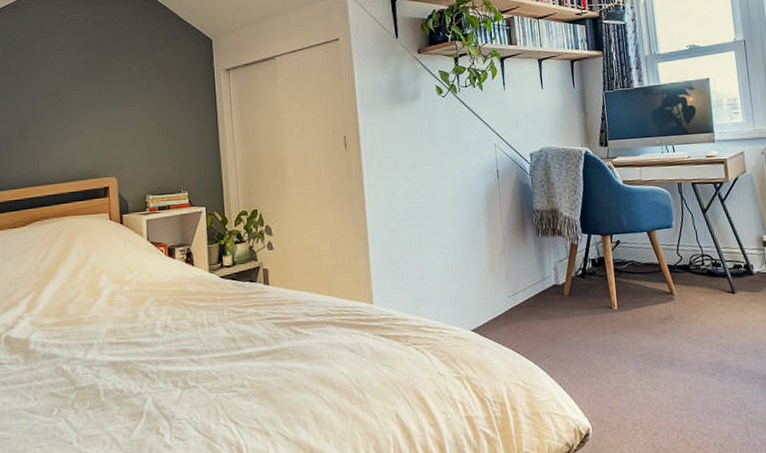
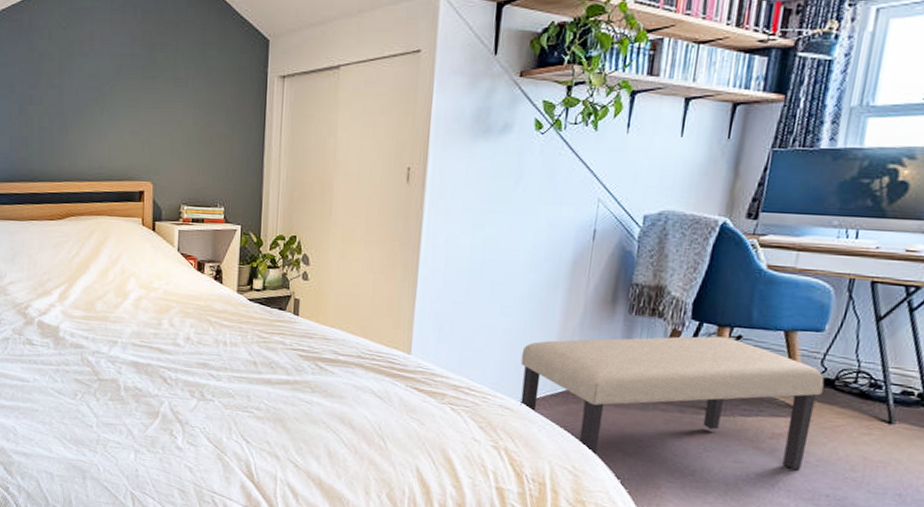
bench: none [463,243,686,366] -> present [520,336,825,471]

